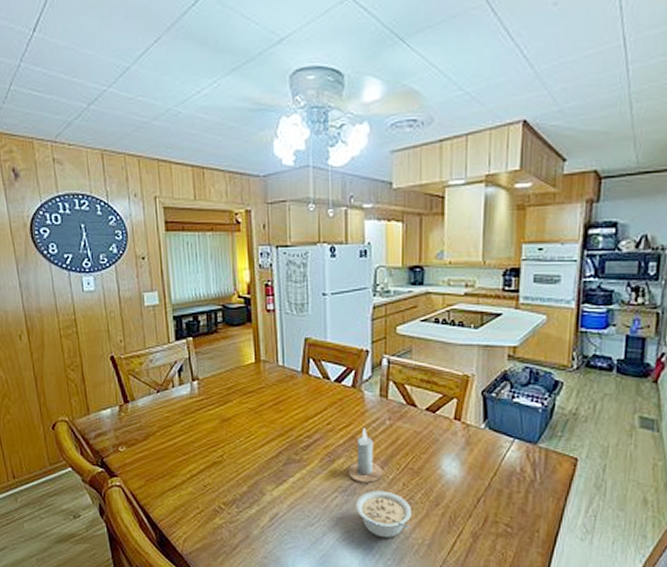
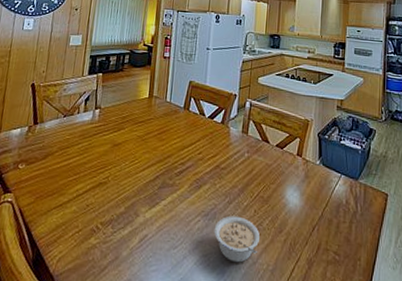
candle: present [347,428,383,483] -> none [210,158,239,209]

